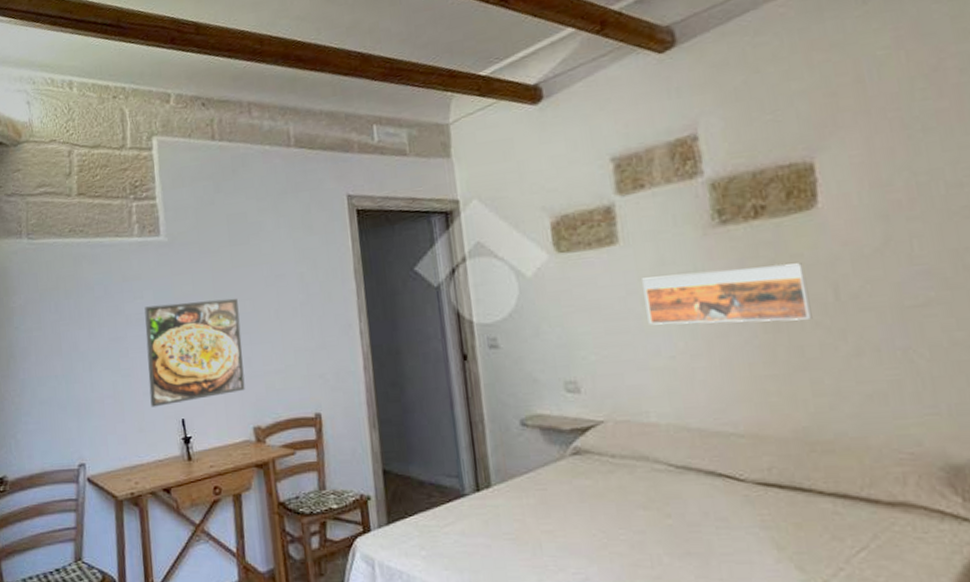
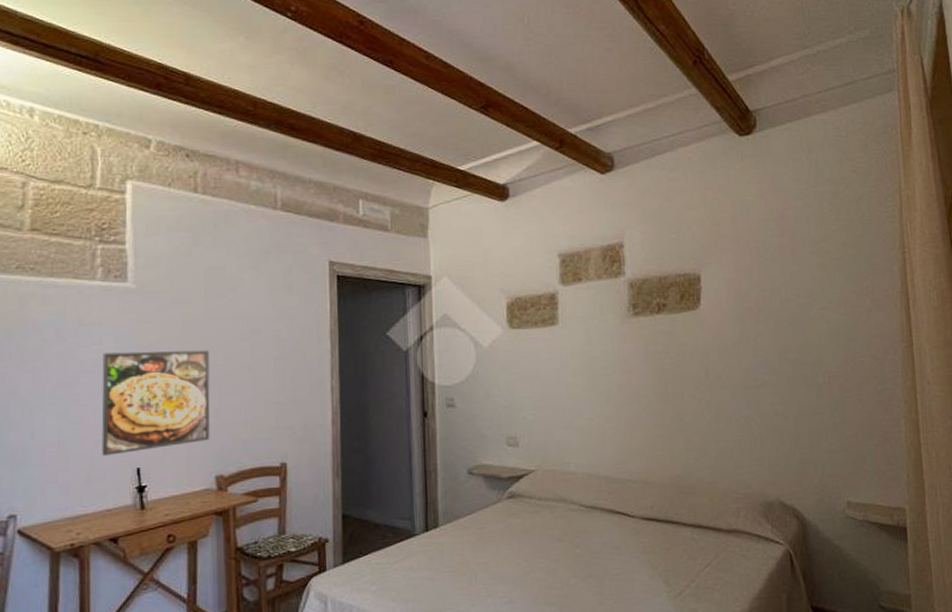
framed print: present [642,263,813,325] -> none [574,350,690,394]

